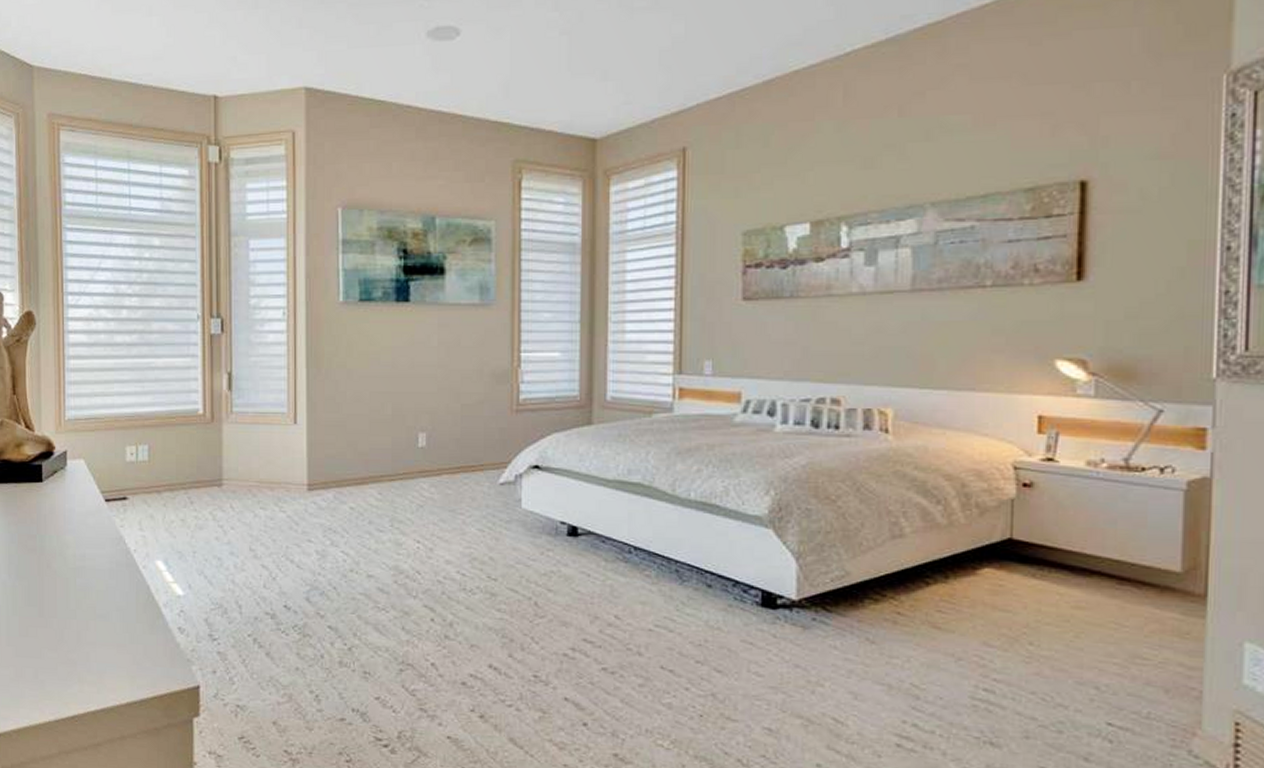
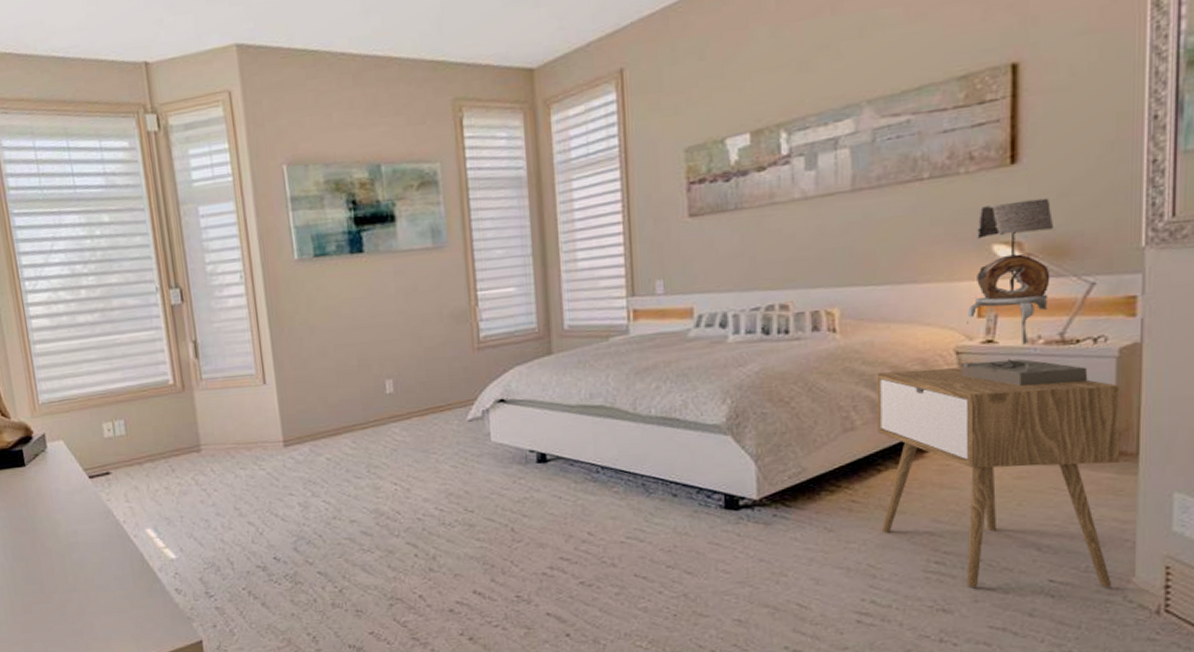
nightstand: none [927,480,1189,738] -> present [877,367,1122,587]
table lamp: none [1017,318,1154,512] -> present [960,198,1088,386]

